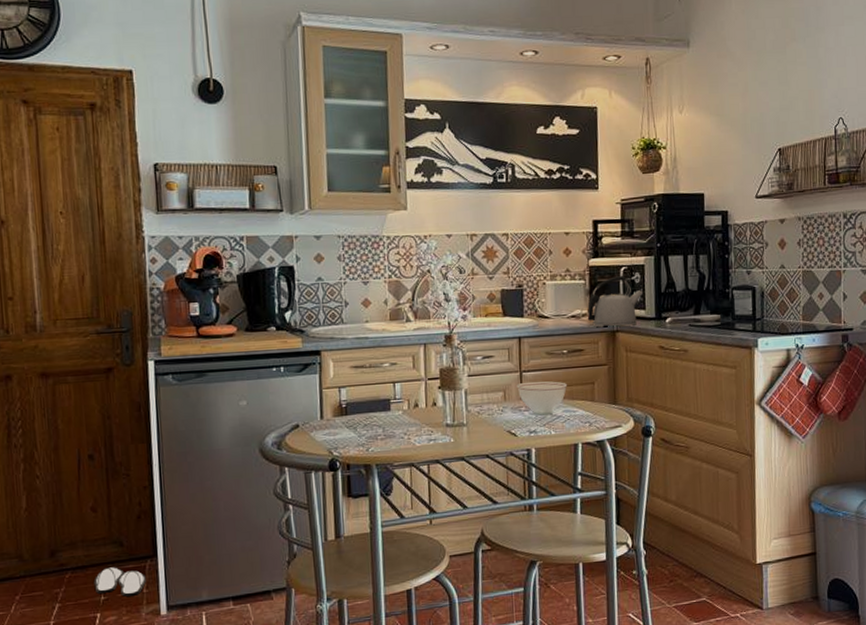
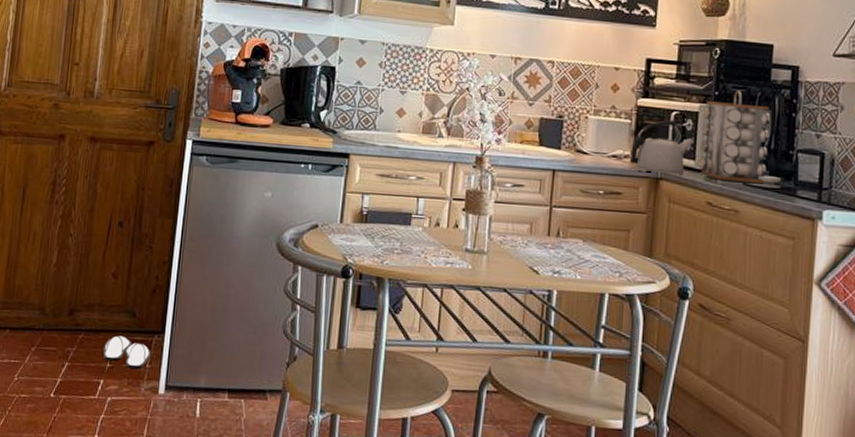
bowl: present [516,381,568,416] -> none [545,218,600,257]
spice rack: none [648,239,708,326] -> present [700,89,771,184]

